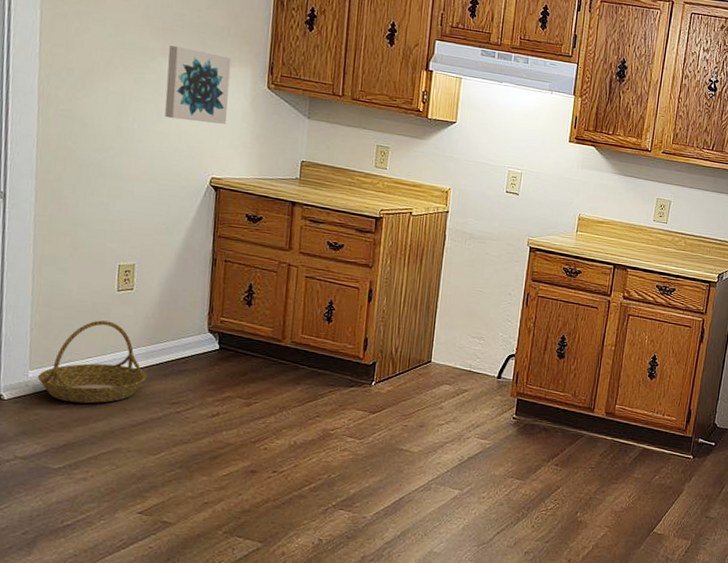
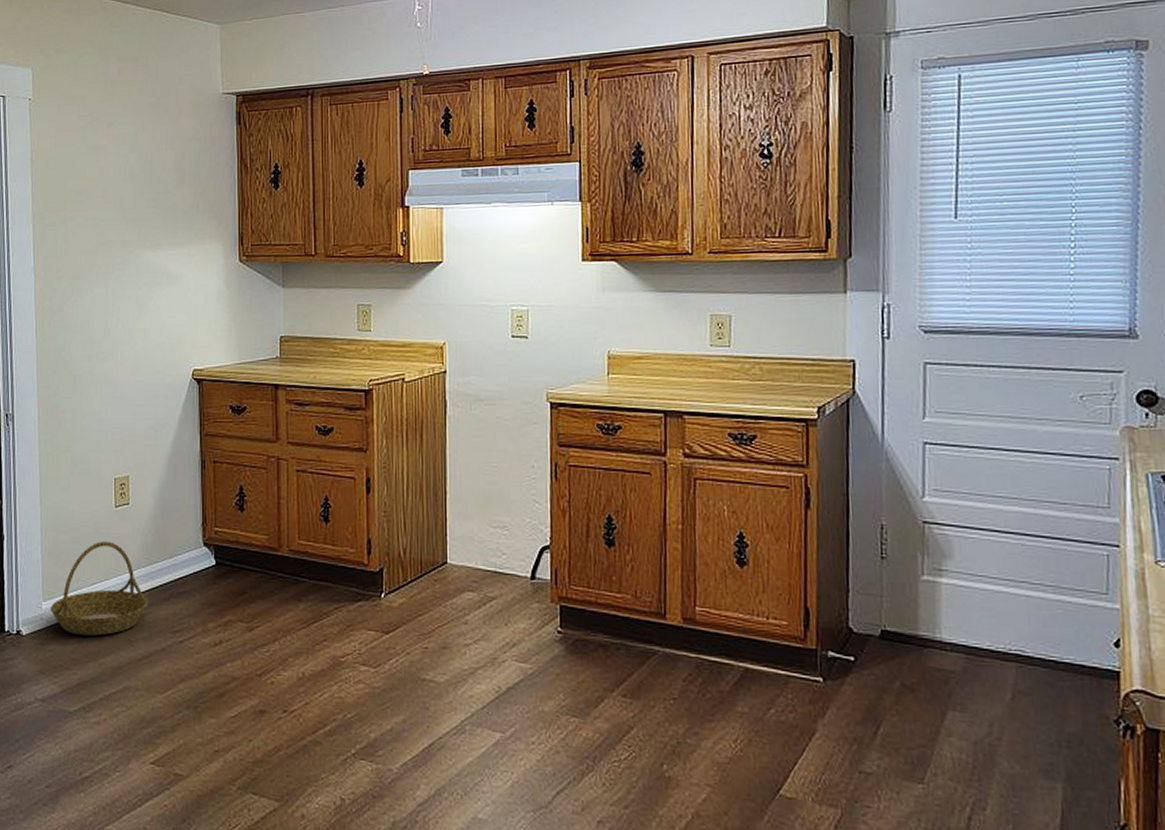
wall art: present [165,45,232,124] -> none [144,234,203,312]

